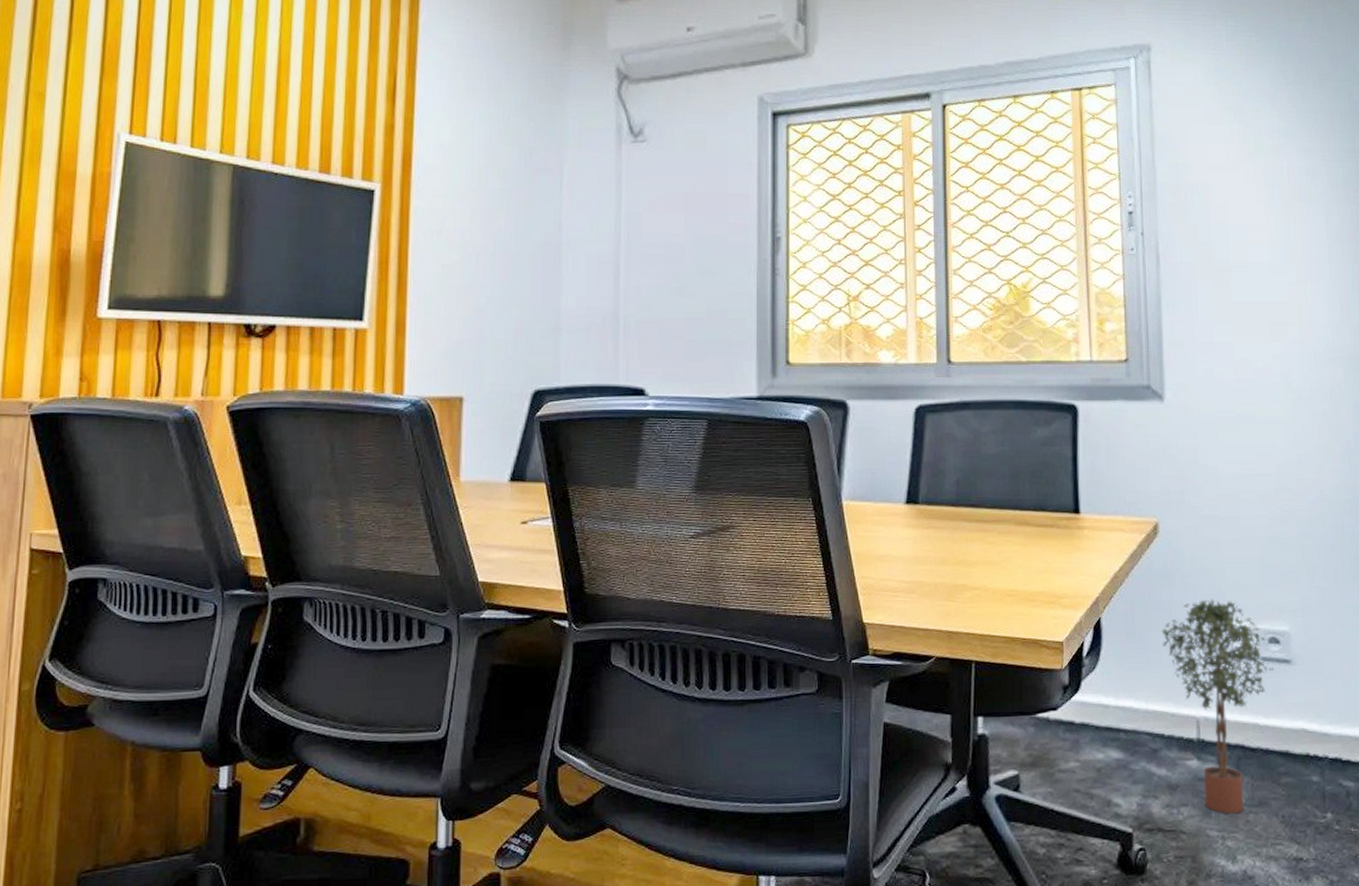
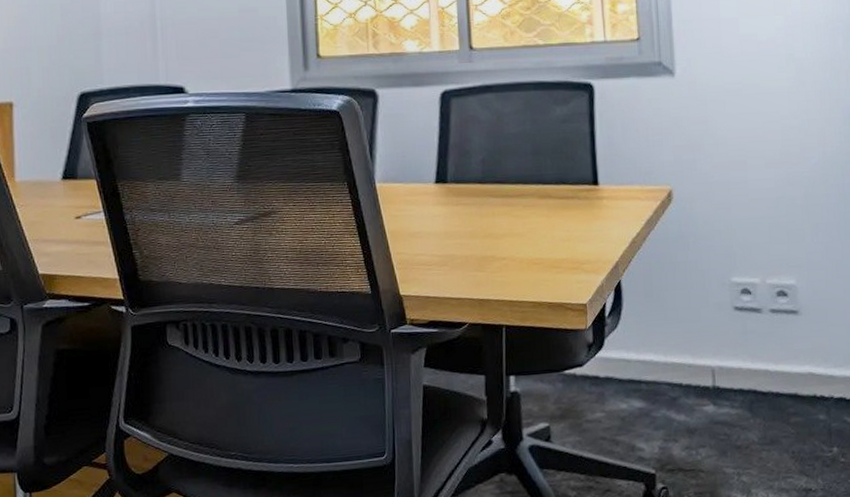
potted tree: present [1161,599,1275,814] -> none [677,258,783,453]

